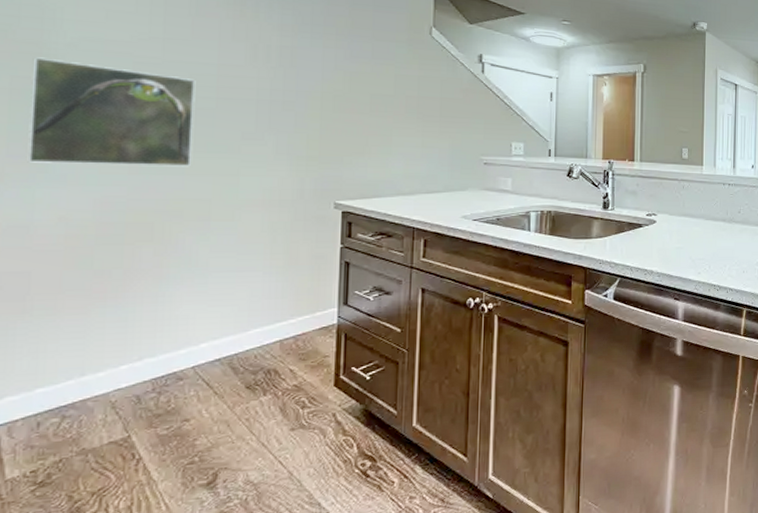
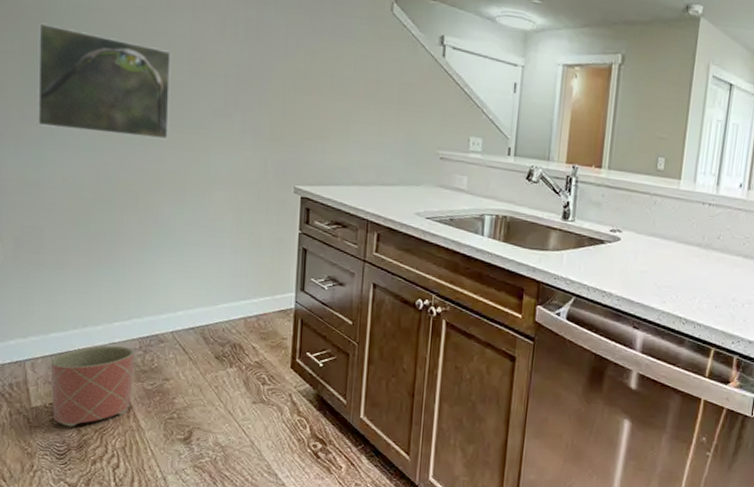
planter: none [33,390,147,495] -> present [50,345,135,427]

